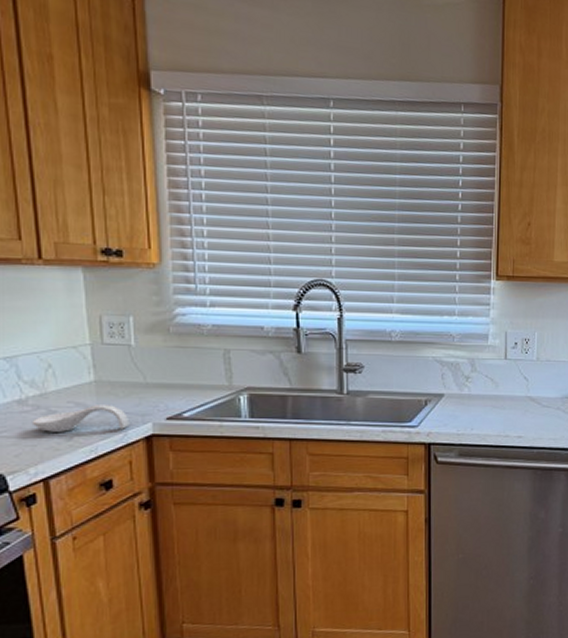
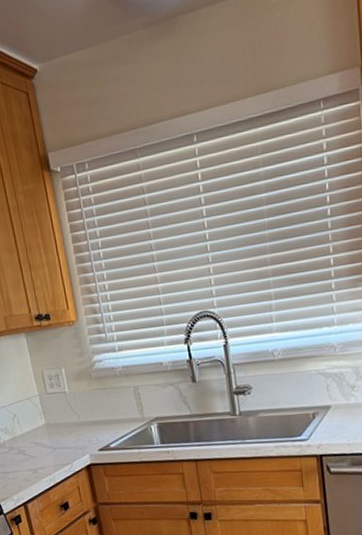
spoon rest: present [31,403,130,432] -> none [10,441,74,467]

